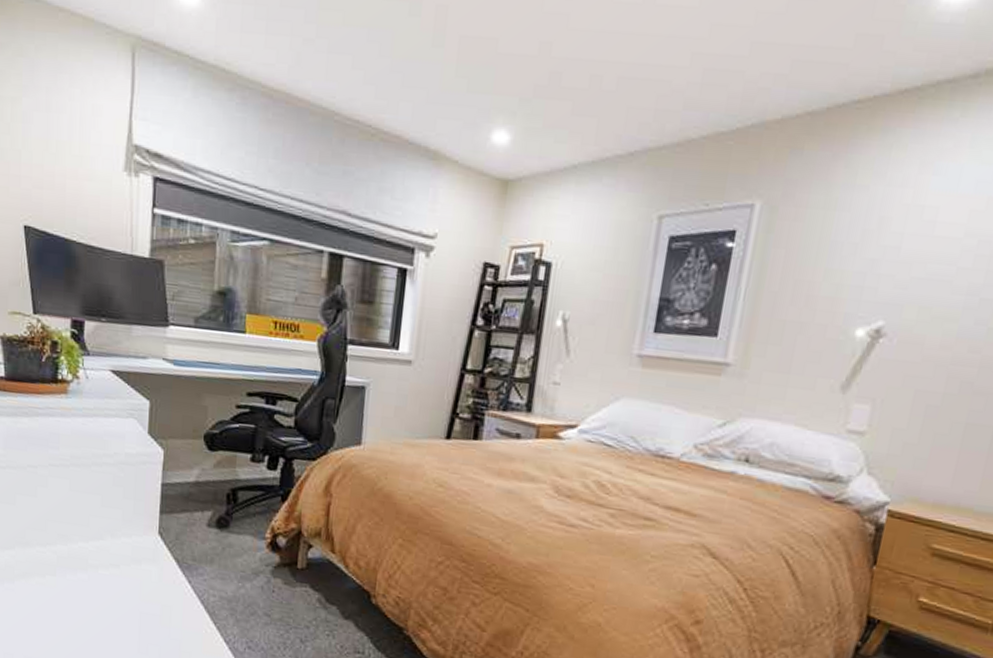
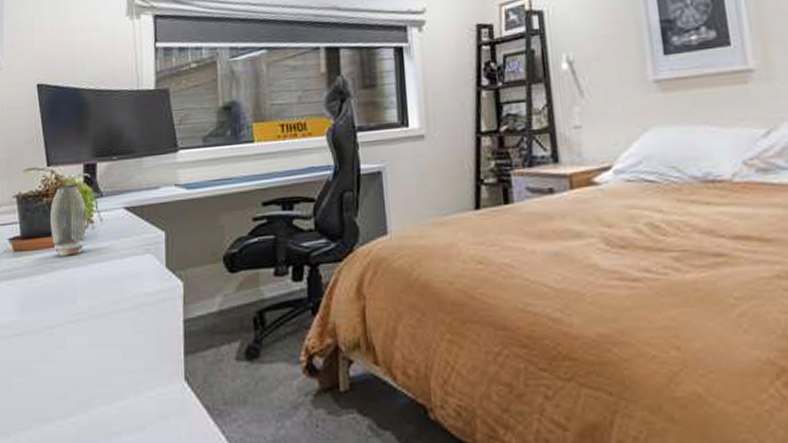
vase: none [34,335,73,406] -> present [49,183,87,257]

